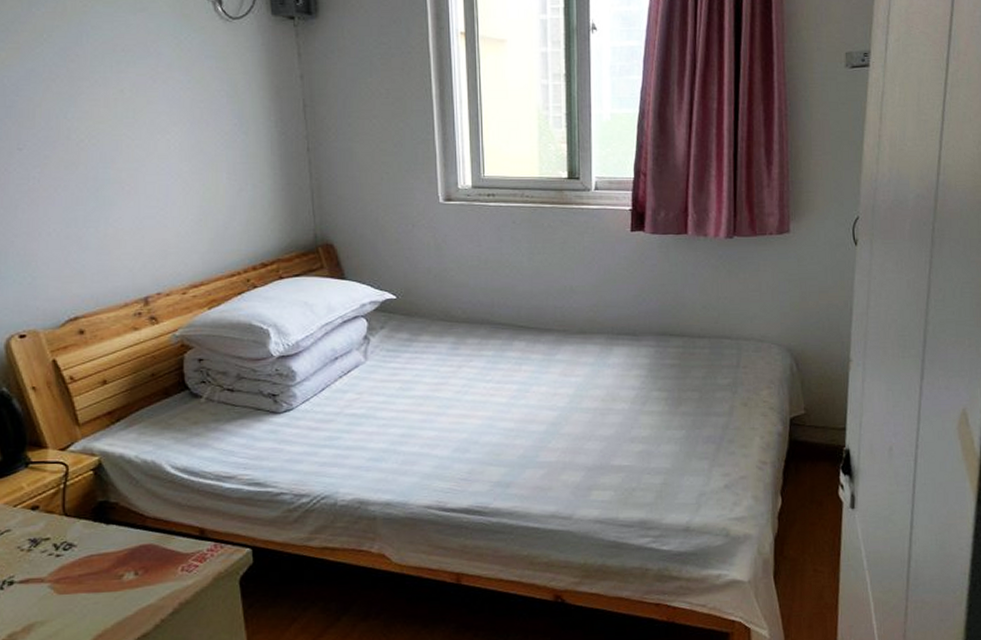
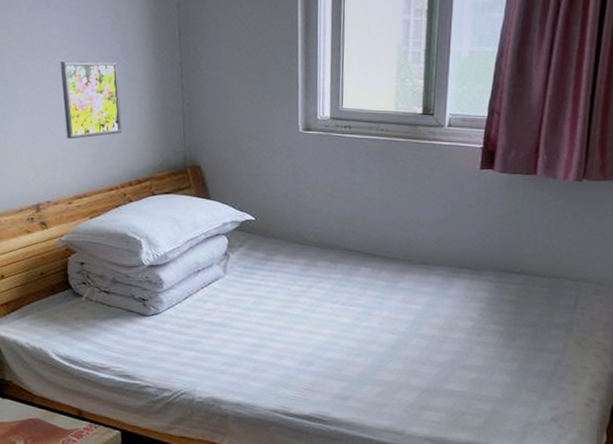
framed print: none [169,138,244,223] -> present [60,61,123,139]

